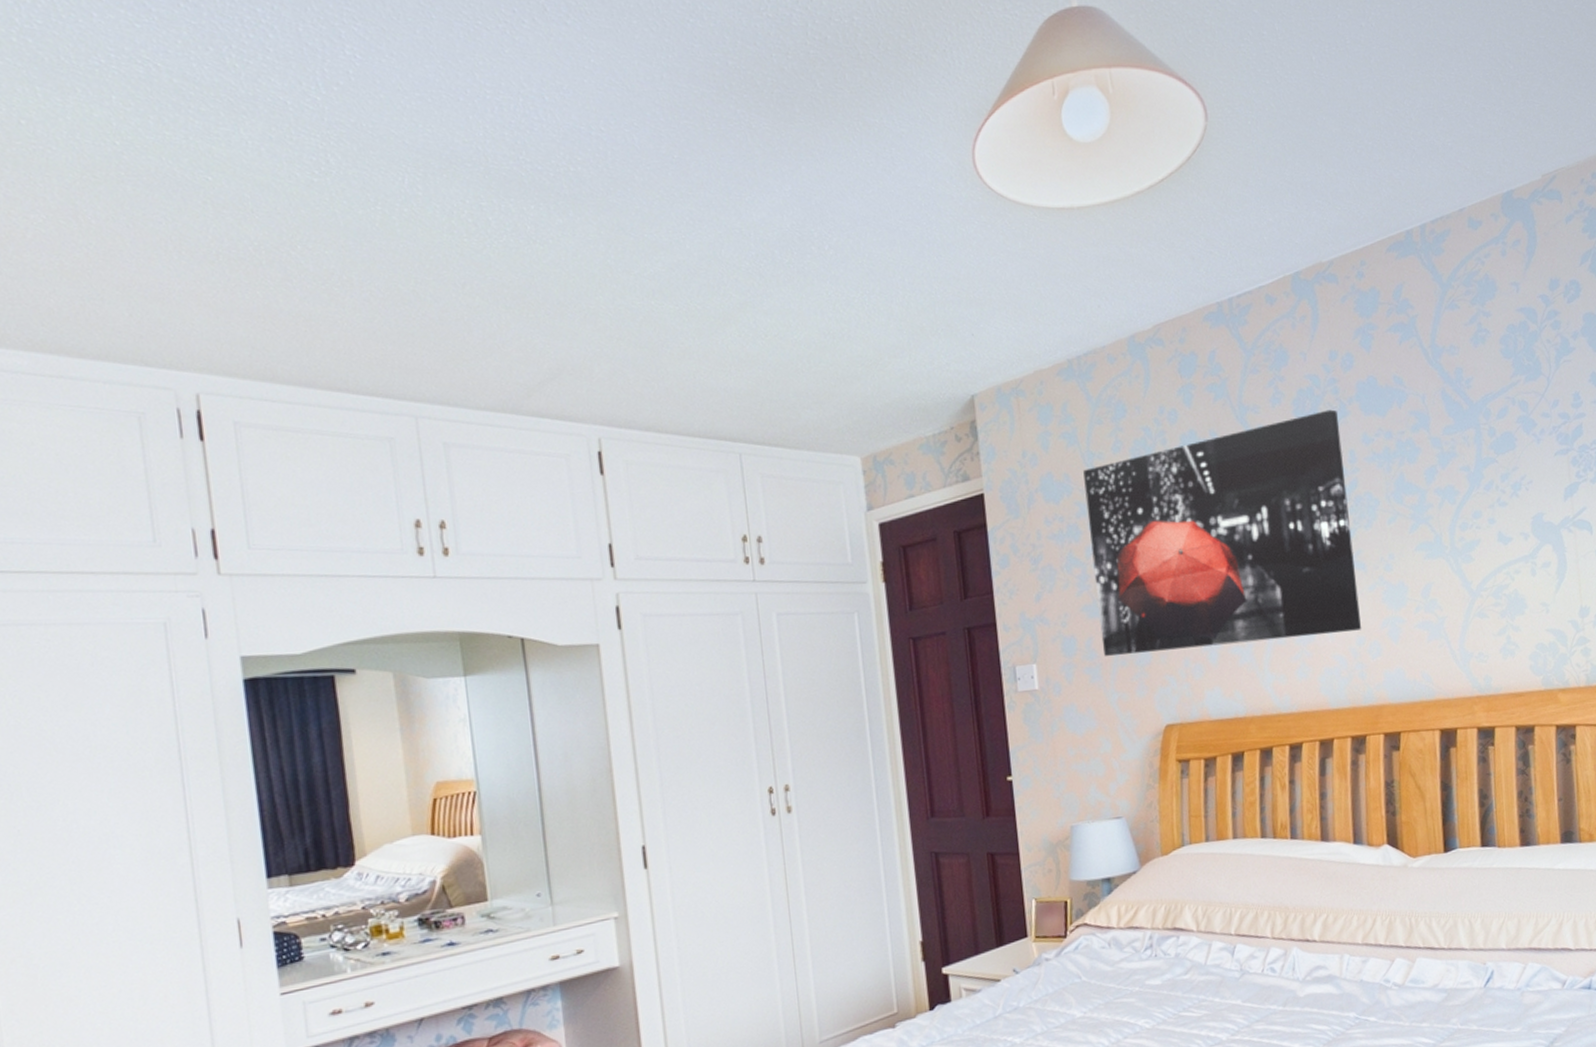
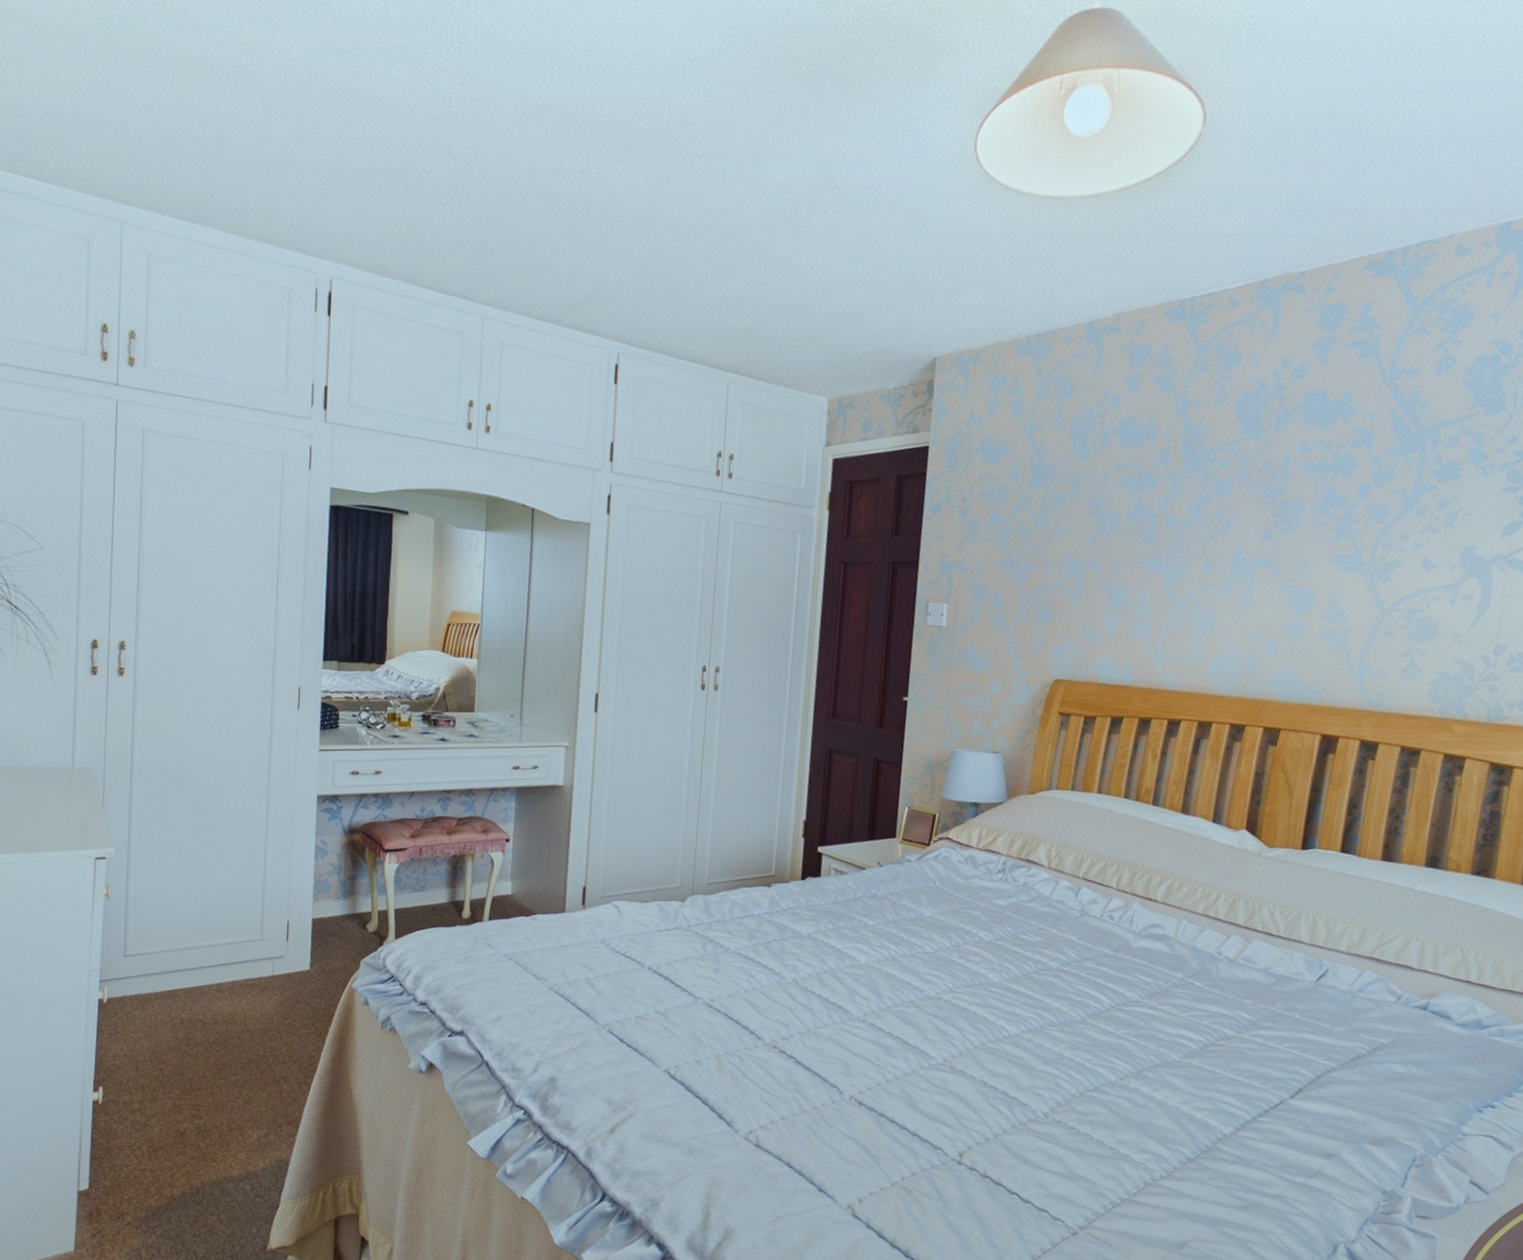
wall art: present [1083,409,1362,657] -> none [1010,414,1279,627]

